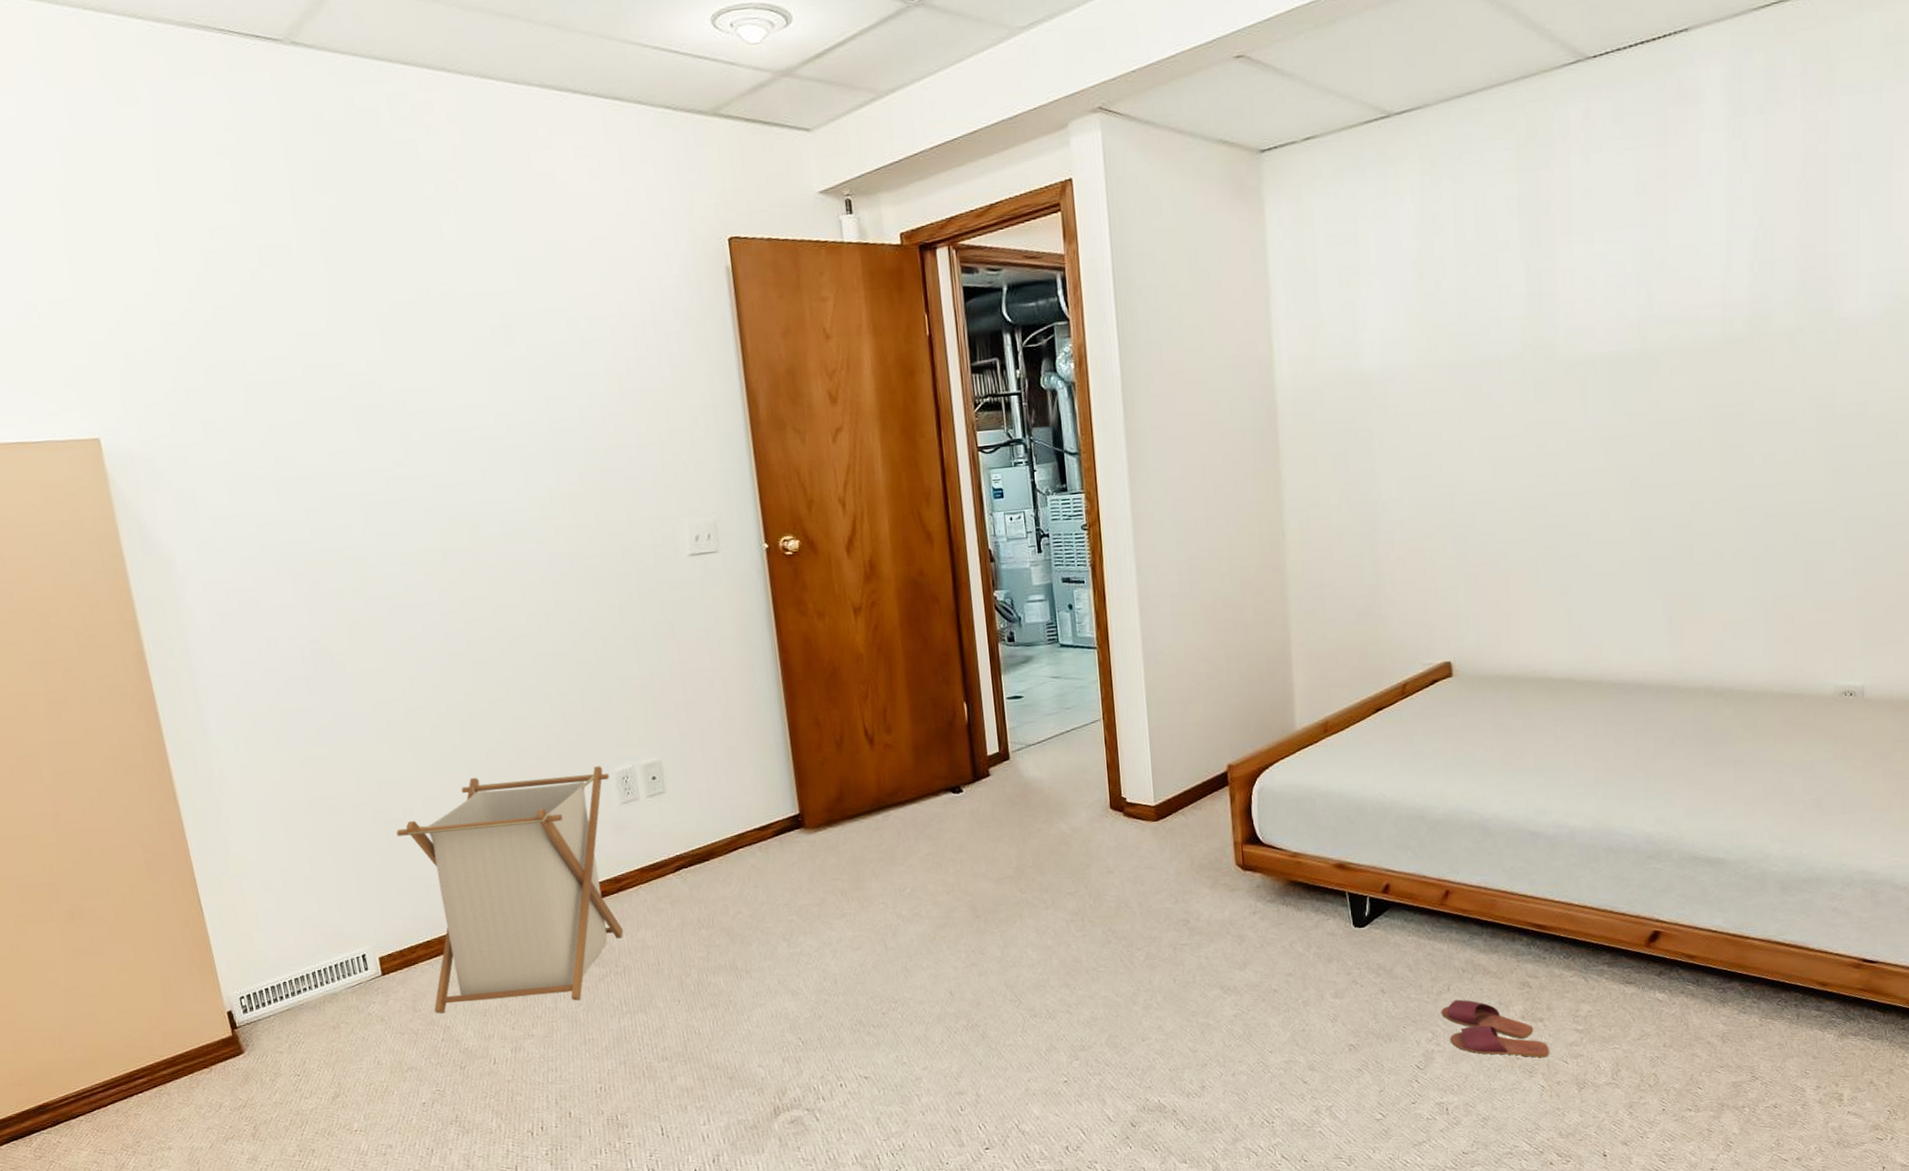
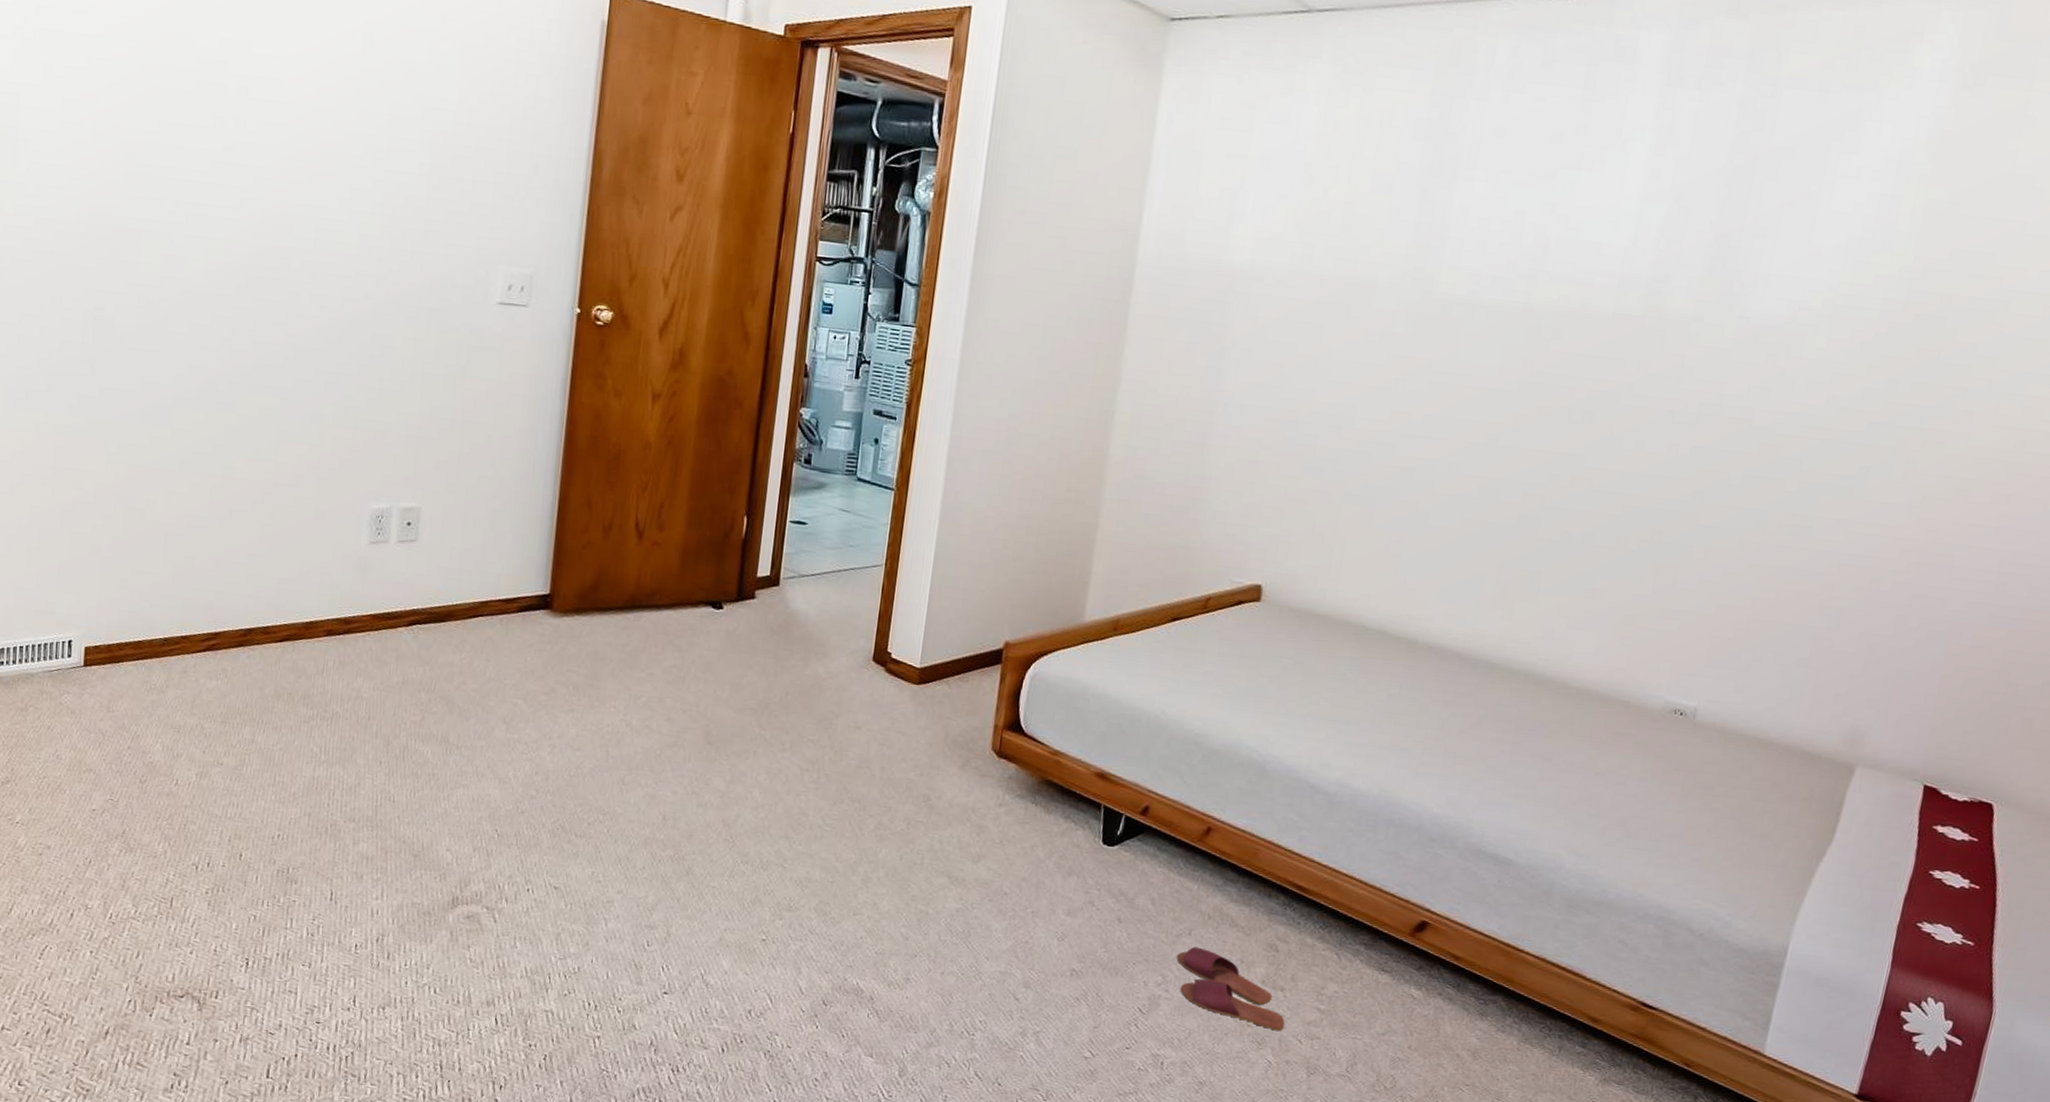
laundry basket: present [396,766,624,1013] -> none [128,483,364,738]

